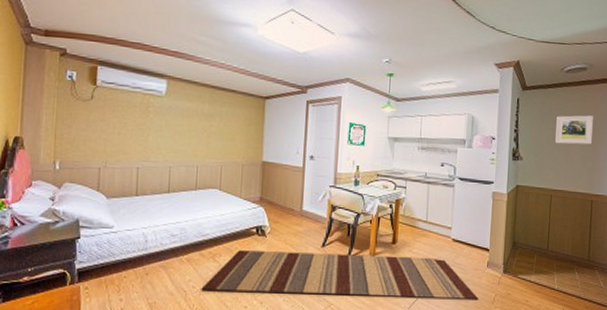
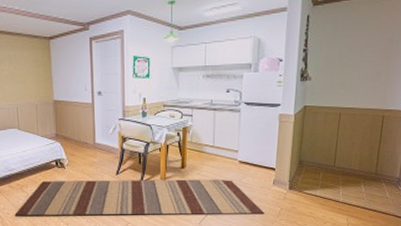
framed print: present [555,115,594,145] -> none [347,27,392,60]

